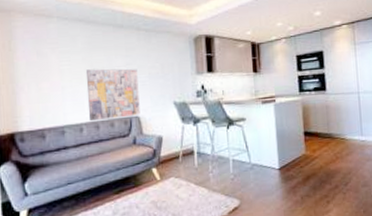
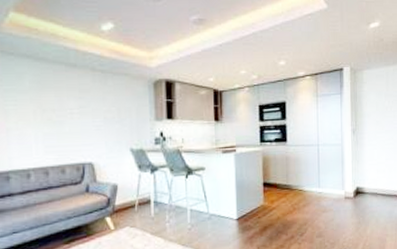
wall art: present [87,68,140,122] -> none [35,110,94,167]

